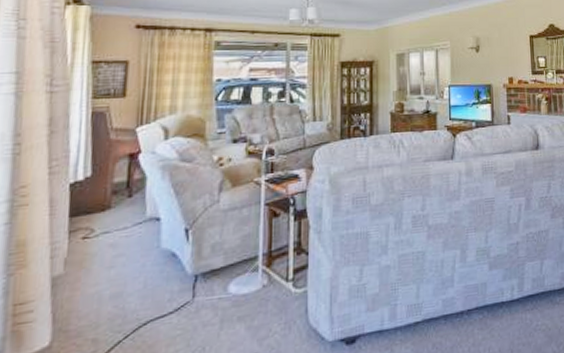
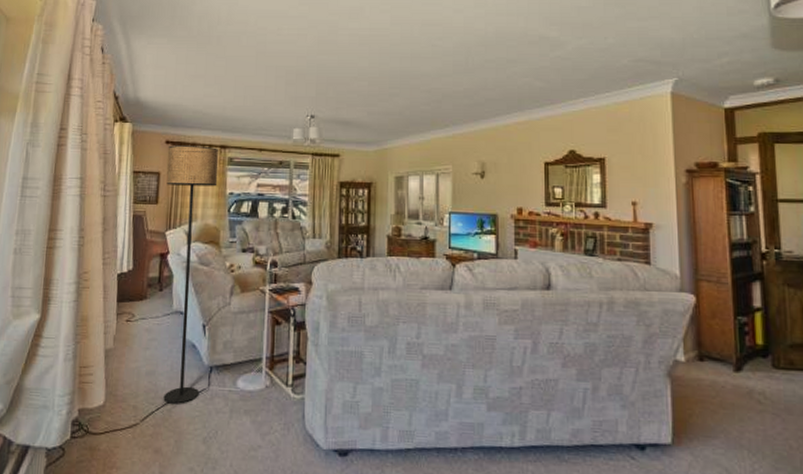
floor lamp: none [134,30,203,328] -> present [163,145,218,404]

